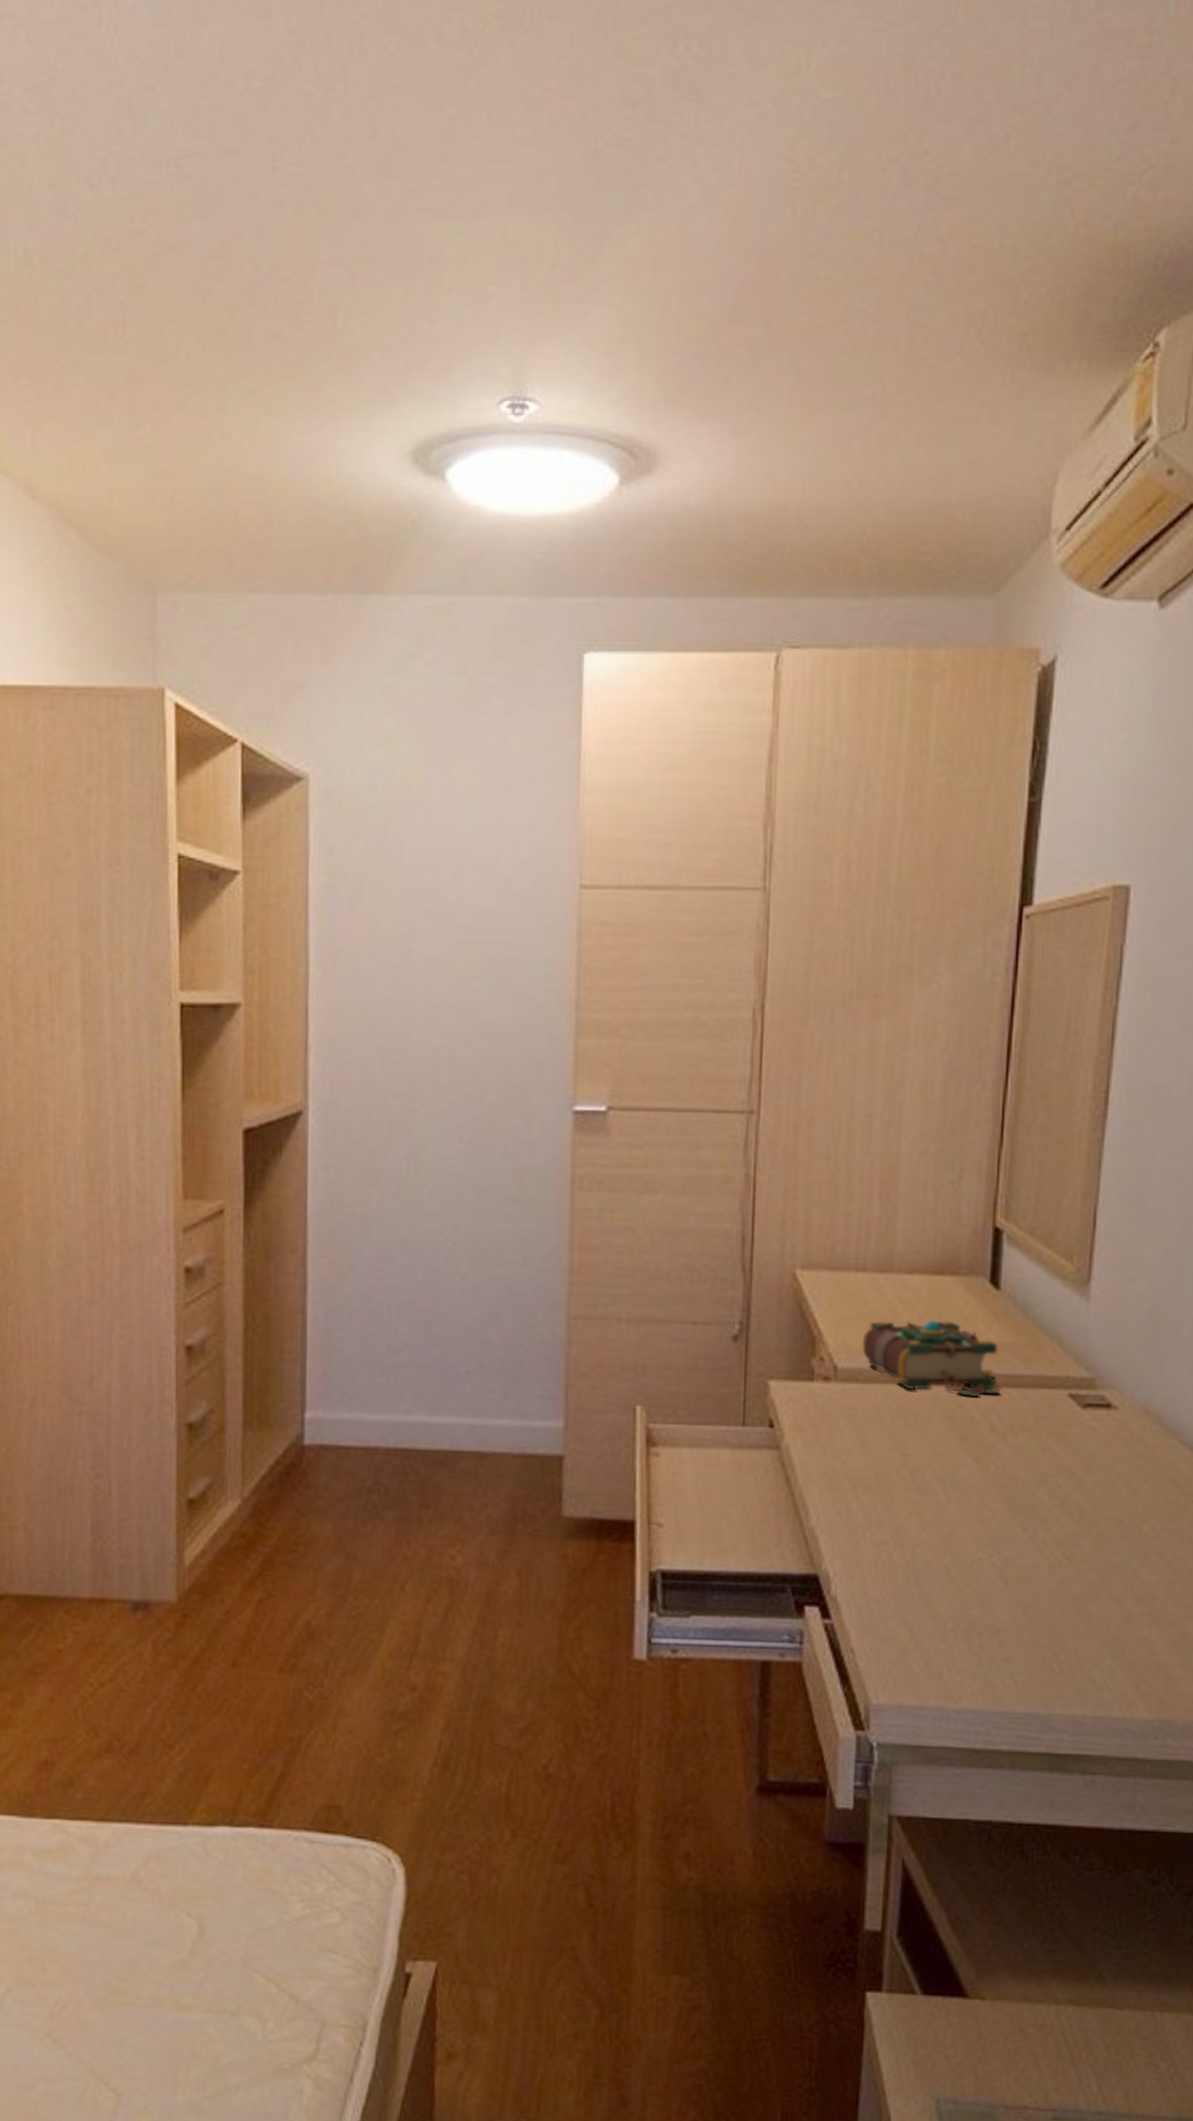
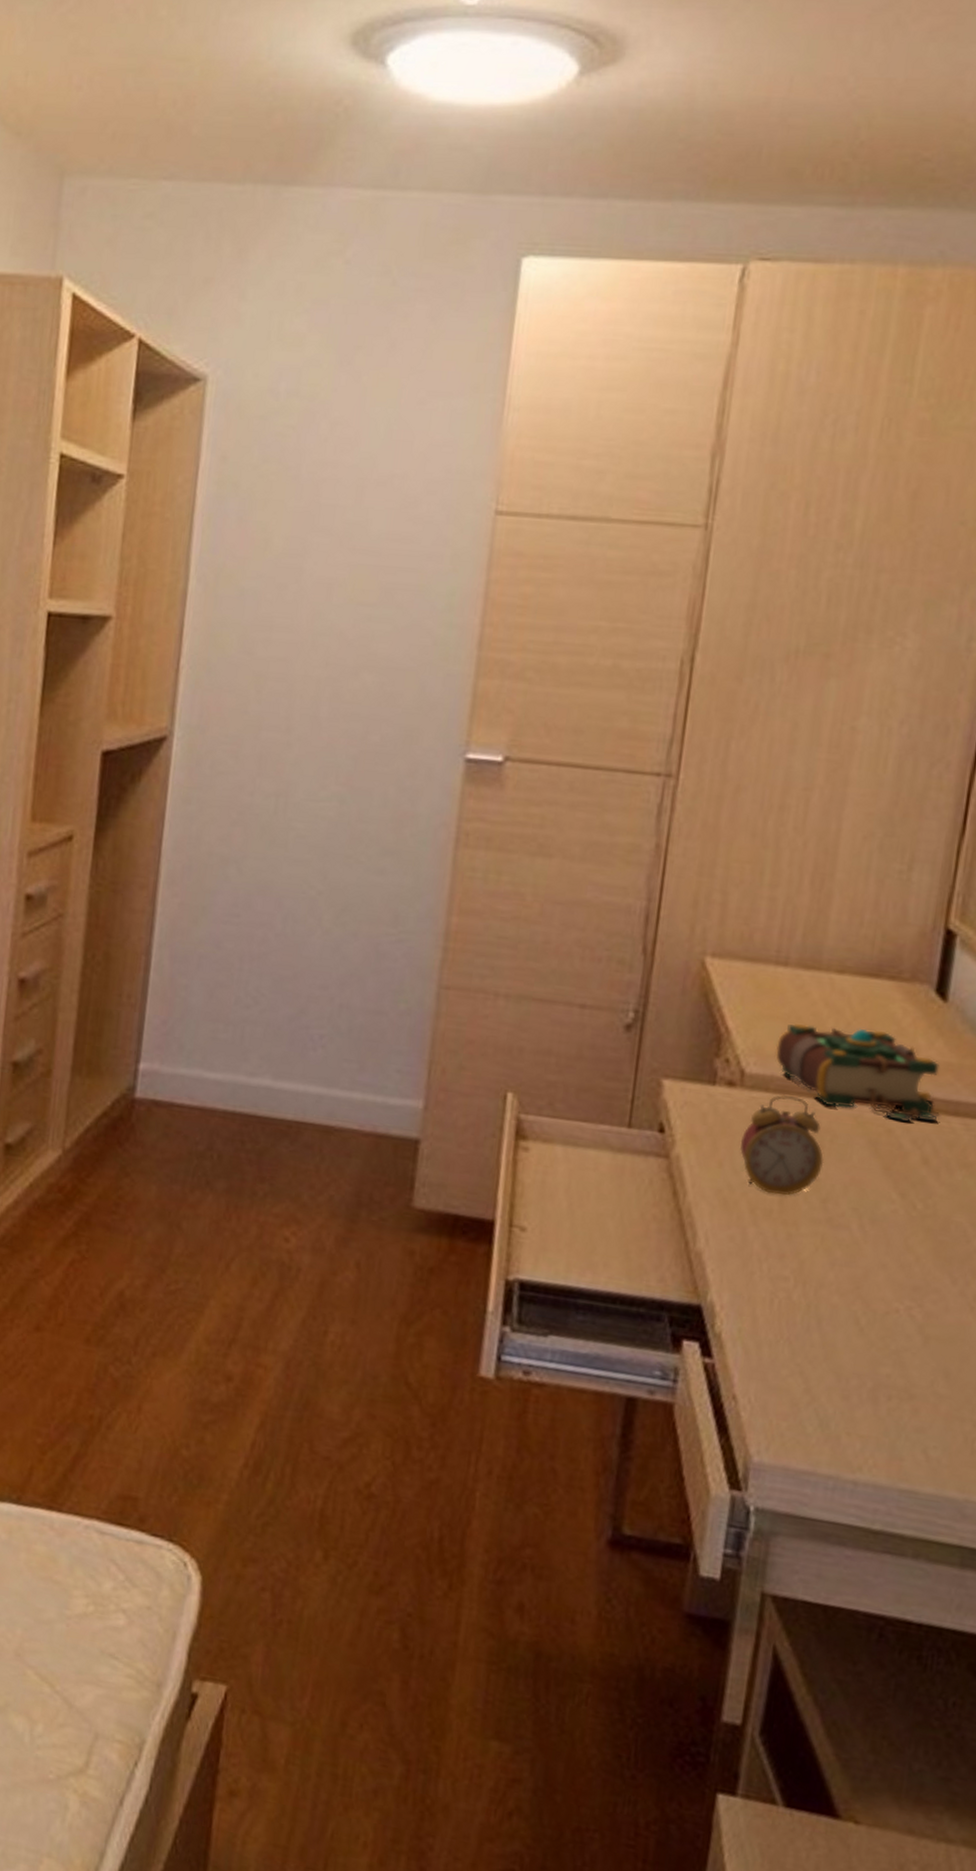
alarm clock: none [838,1383,910,1471] -> present [739,1094,824,1196]

